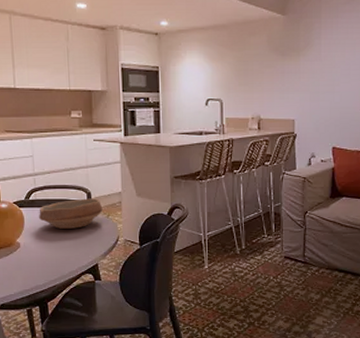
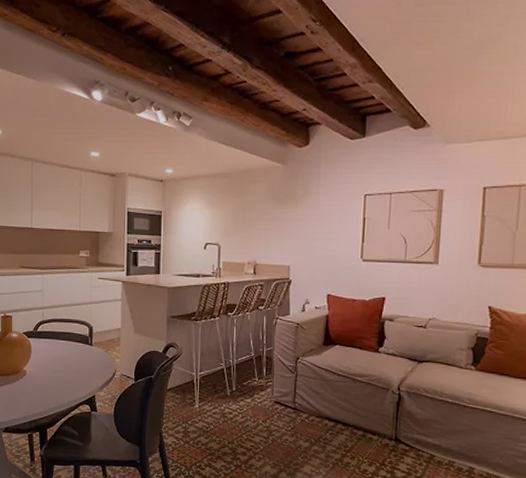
bowl: present [39,198,103,229] -> none [45,332,103,361]

